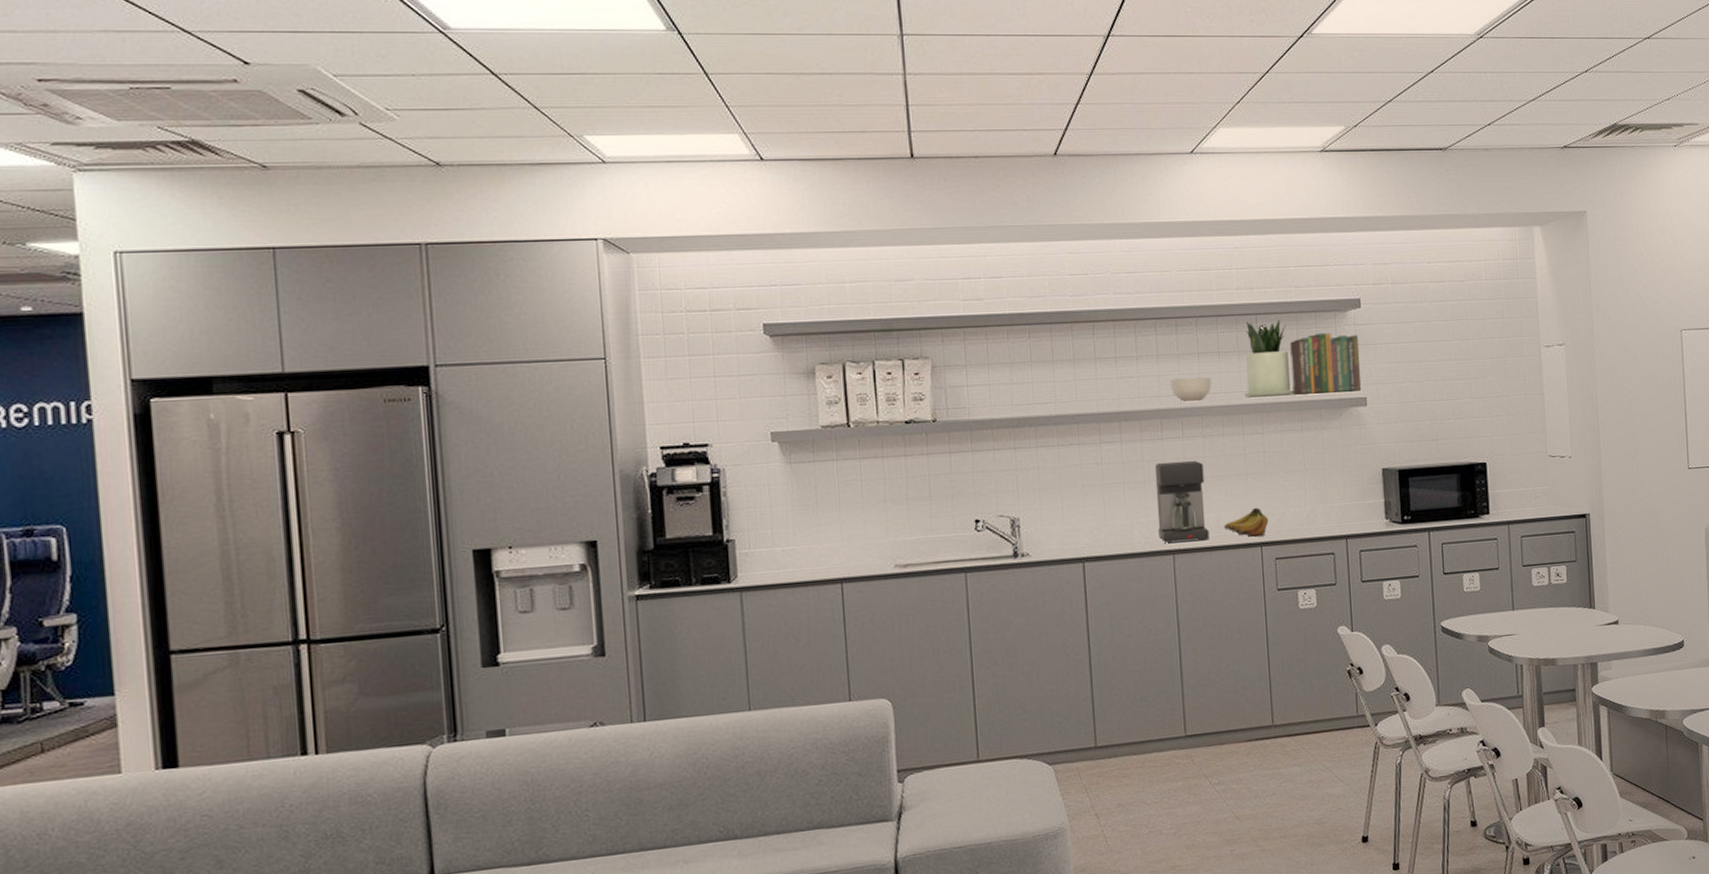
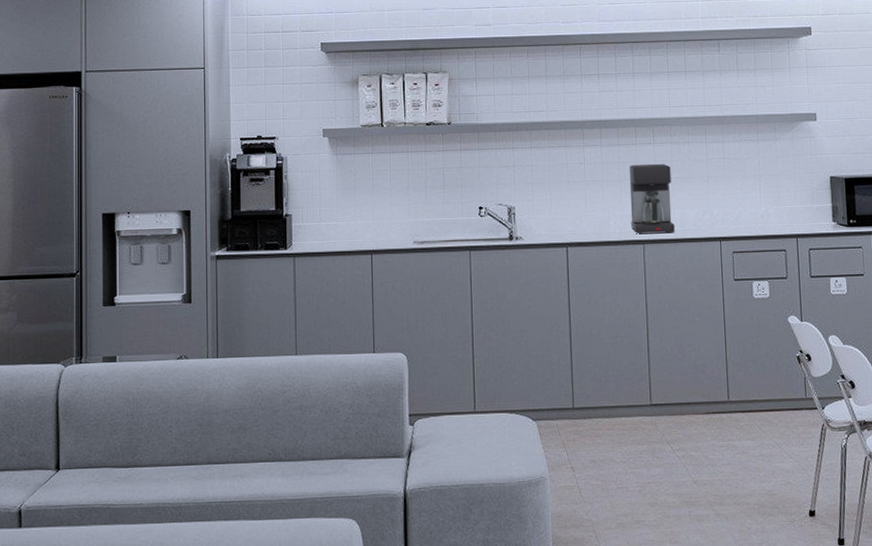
bowl: present [1170,377,1212,402] -> none [643,93,679,113]
fruit: present [1224,507,1269,537] -> none [688,206,727,232]
planter: present [1244,319,1294,398] -> none [707,44,751,112]
books: present [1290,332,1361,396] -> none [748,56,811,111]

